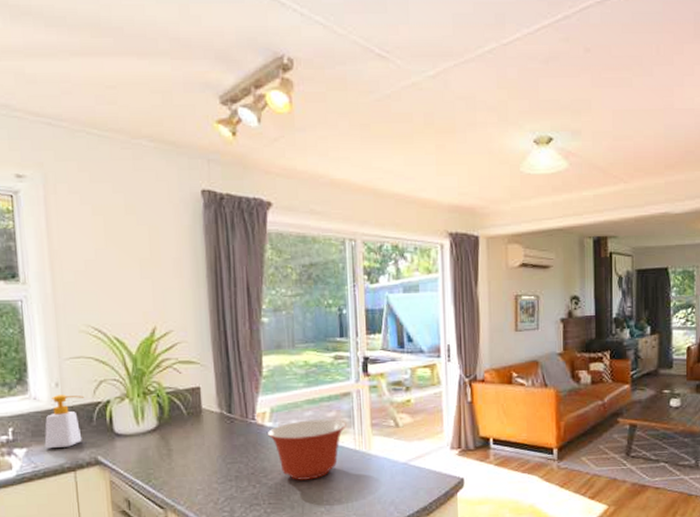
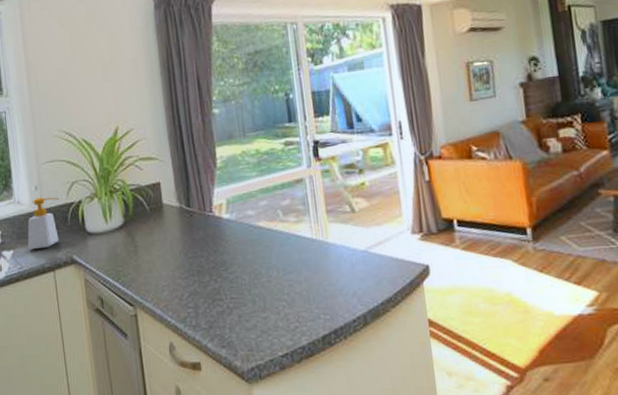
mixing bowl: present [268,419,346,480] -> none [225,207,302,273]

